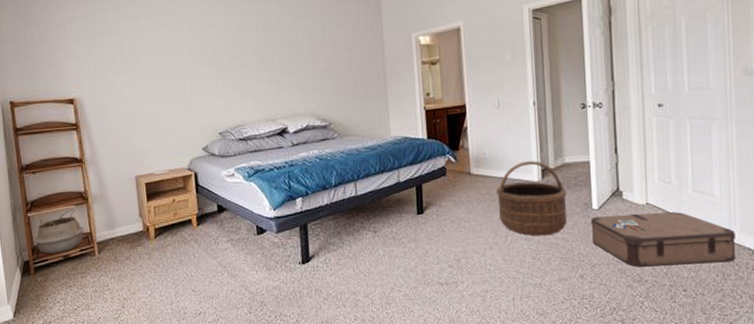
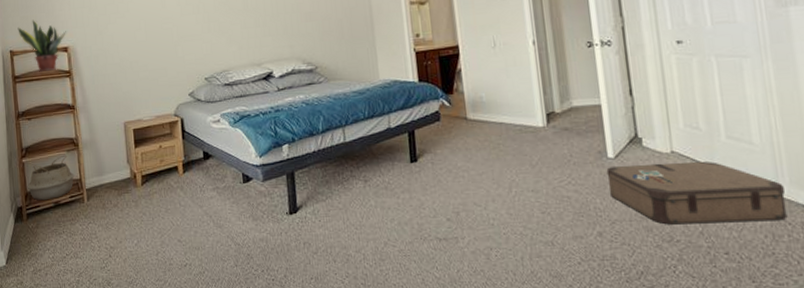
potted plant: none [17,69,72,124] -> present [17,19,66,72]
basket: present [495,160,568,236] -> none [495,104,580,188]

